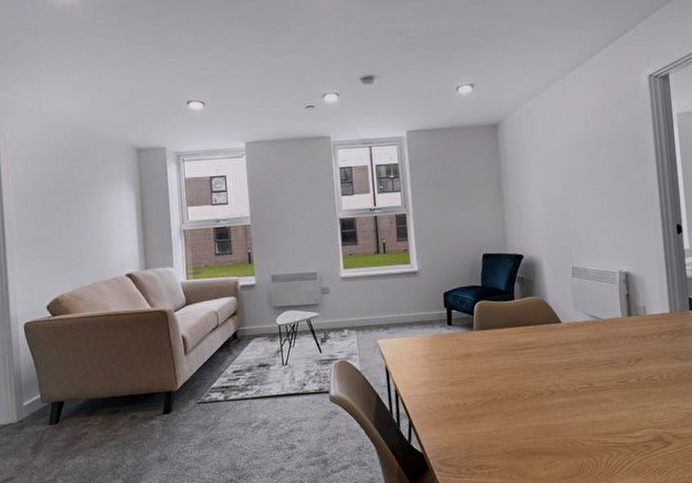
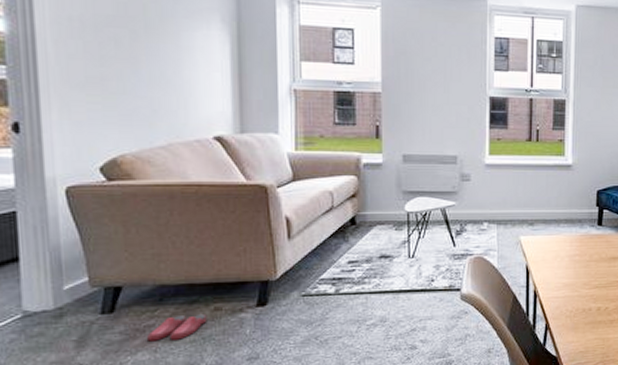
slippers: none [83,422,127,447] -> present [147,314,207,342]

